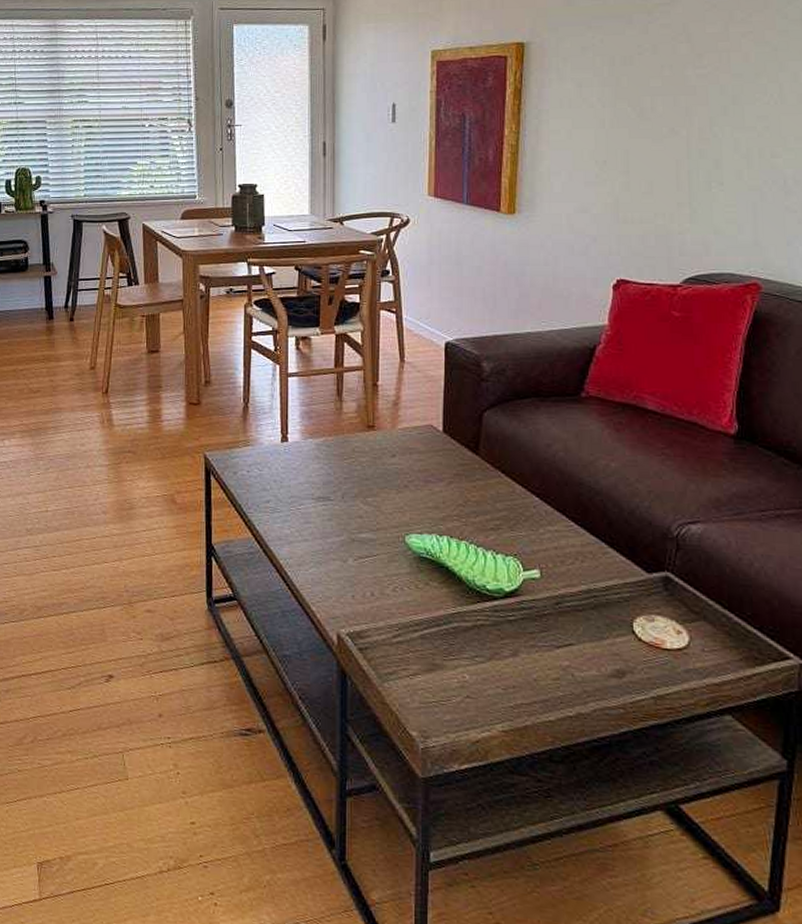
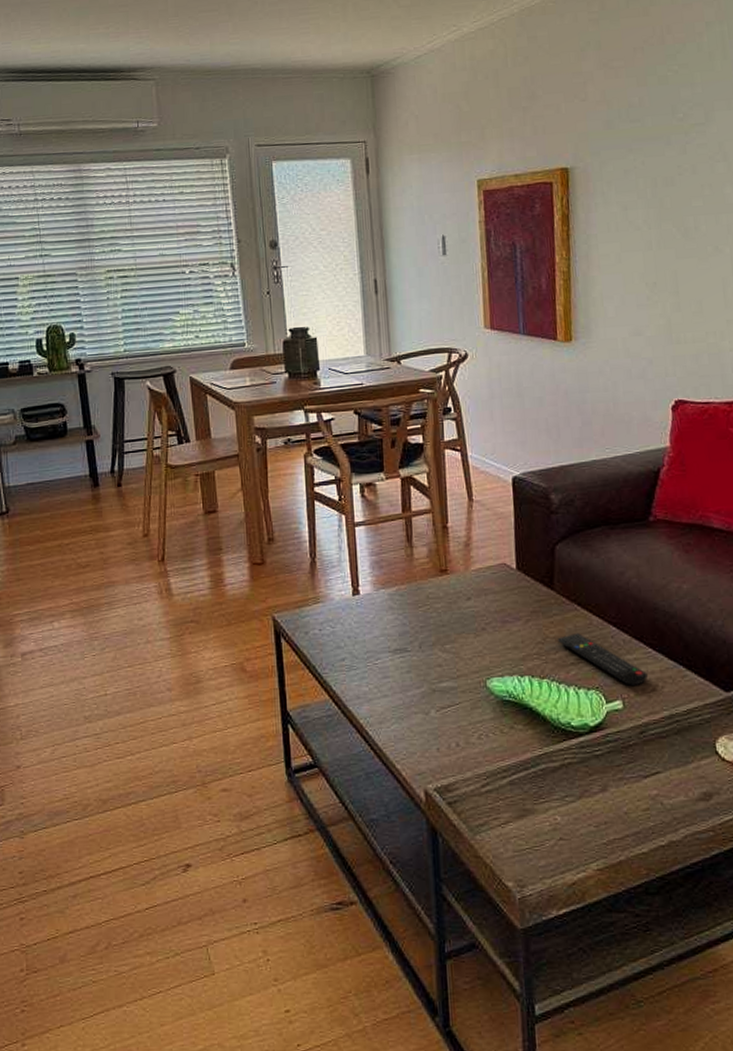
remote control: none [479,499,568,557] -> present [558,633,648,685]

